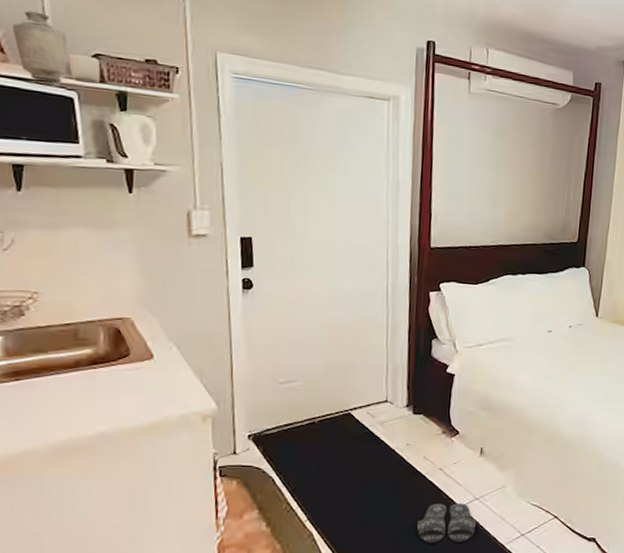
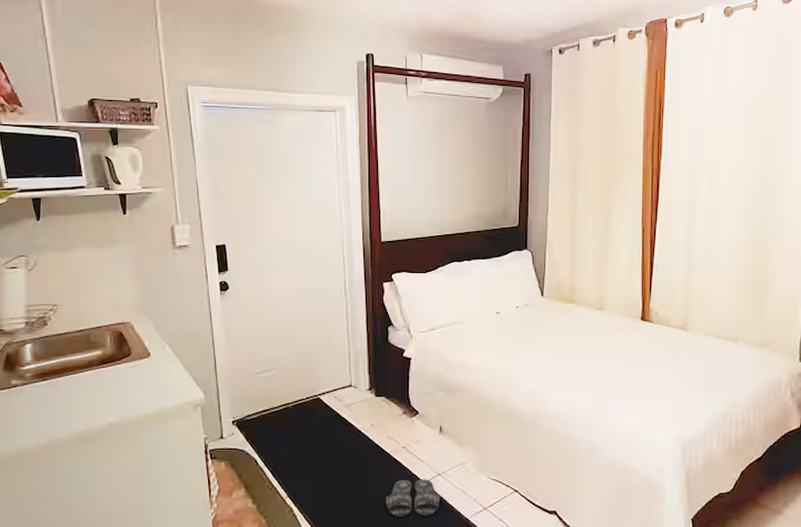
vase: present [12,10,68,83] -> none [26,69,70,127]
cup: present [67,53,101,85] -> none [70,101,96,125]

